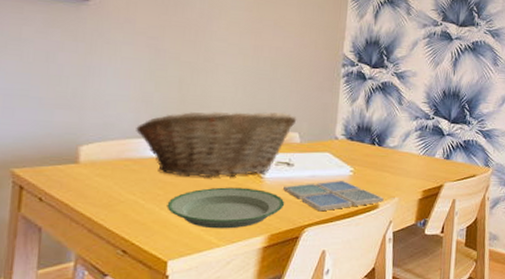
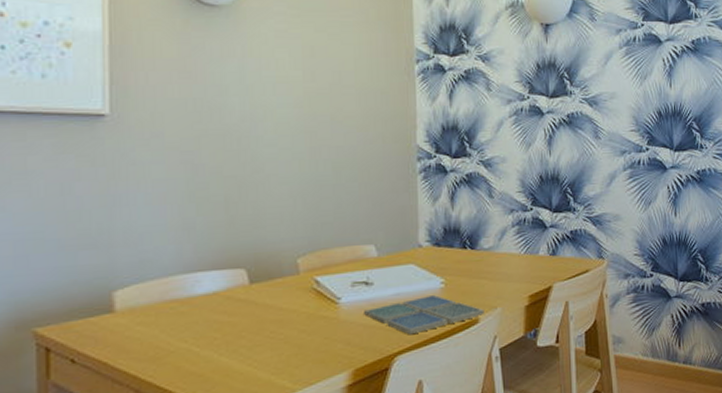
fruit basket: present [136,112,297,178] -> none [179,223,371,313]
plate: present [167,187,285,229] -> none [227,317,368,371]

